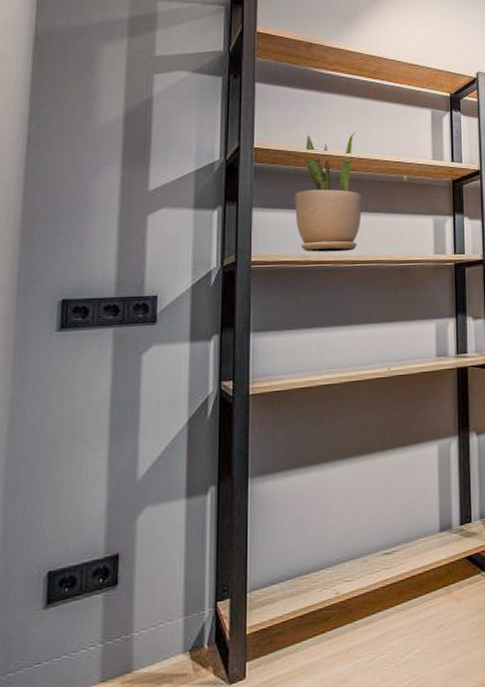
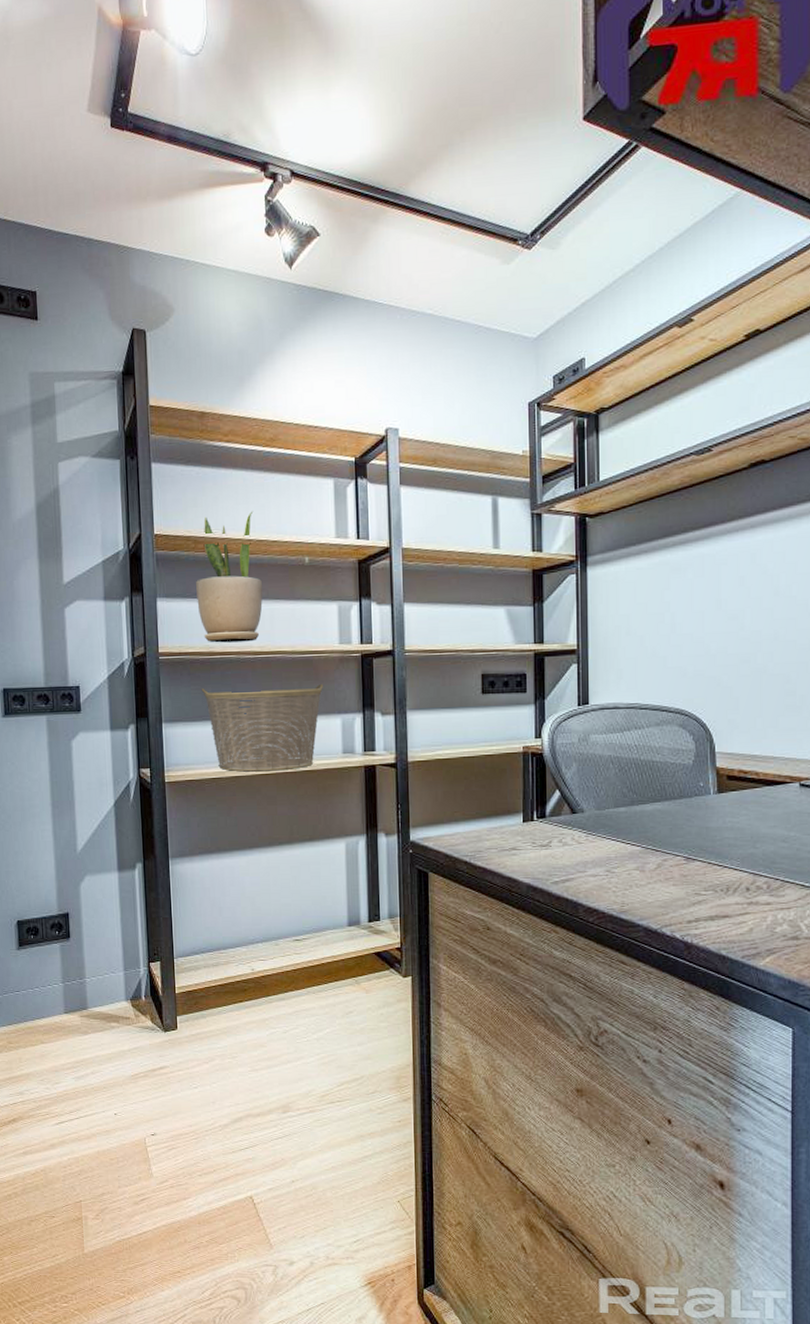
basket: none [295,291,419,379] -> present [201,684,324,772]

